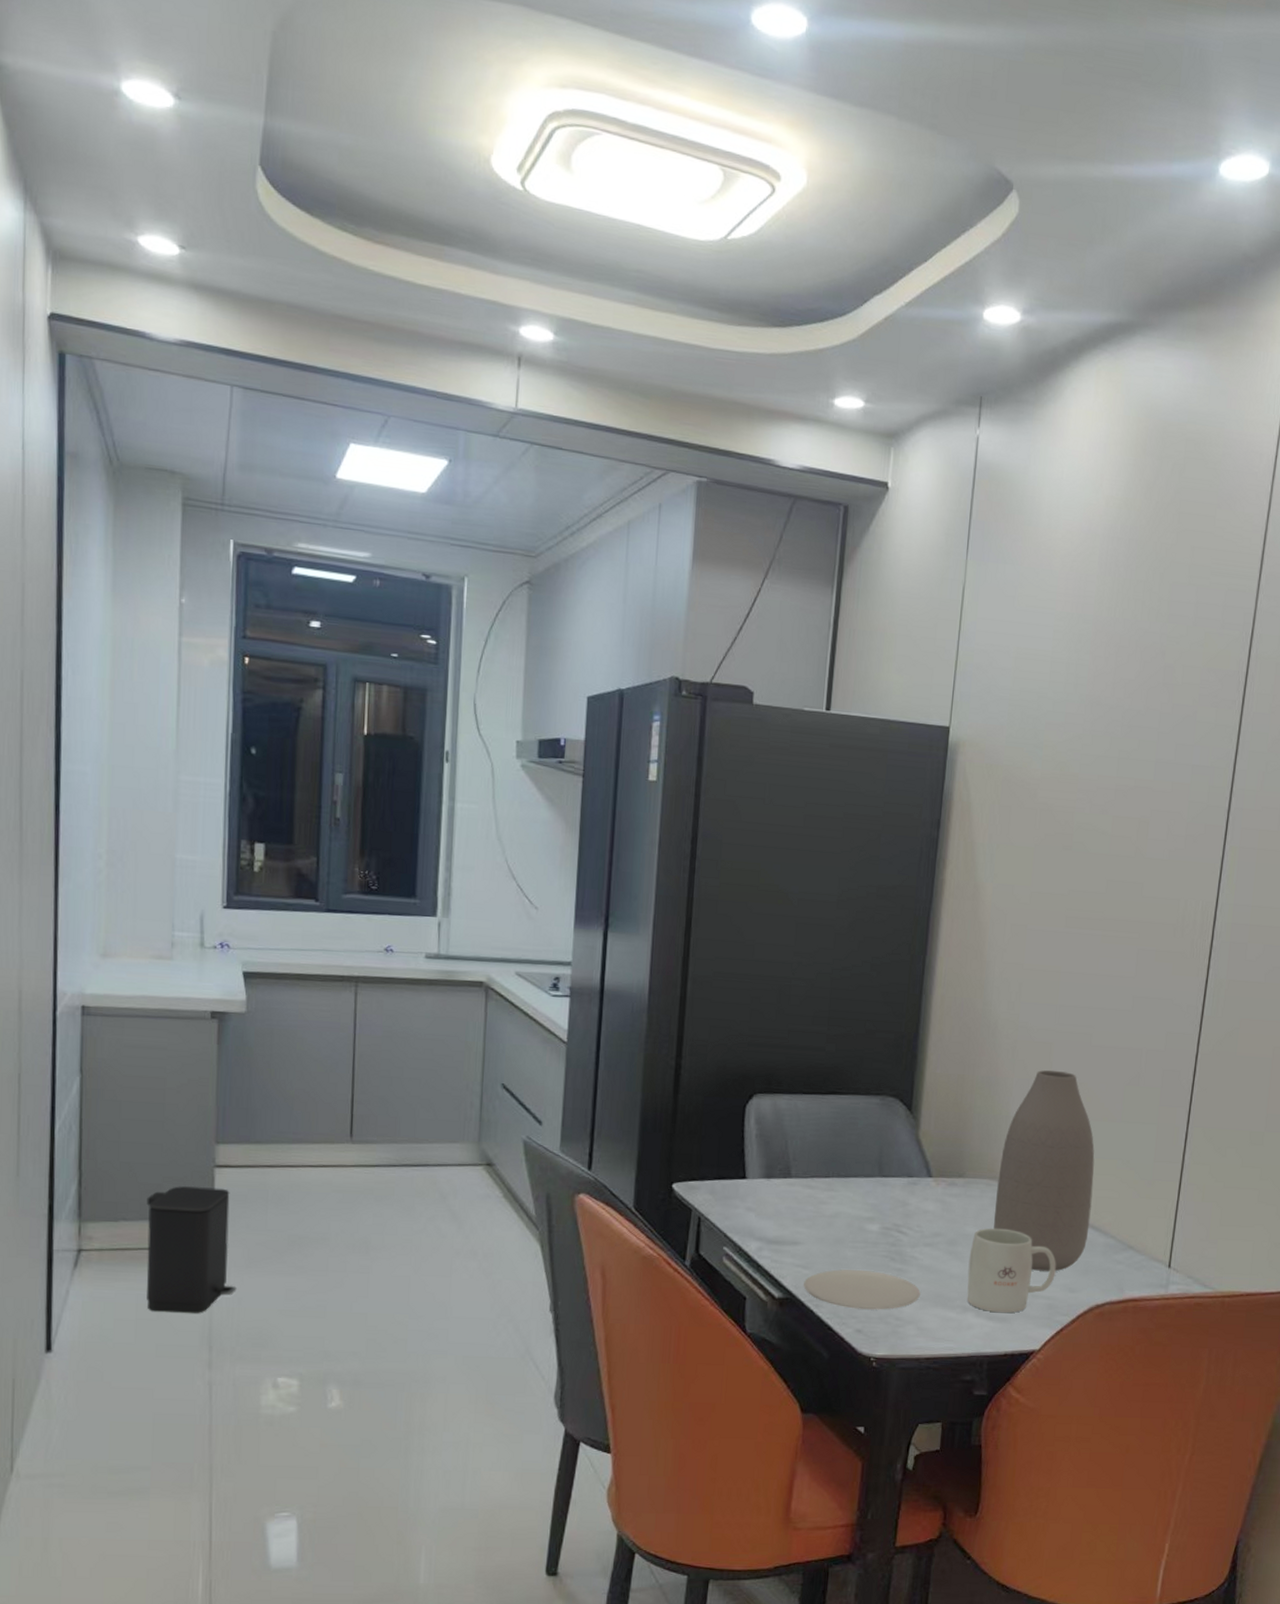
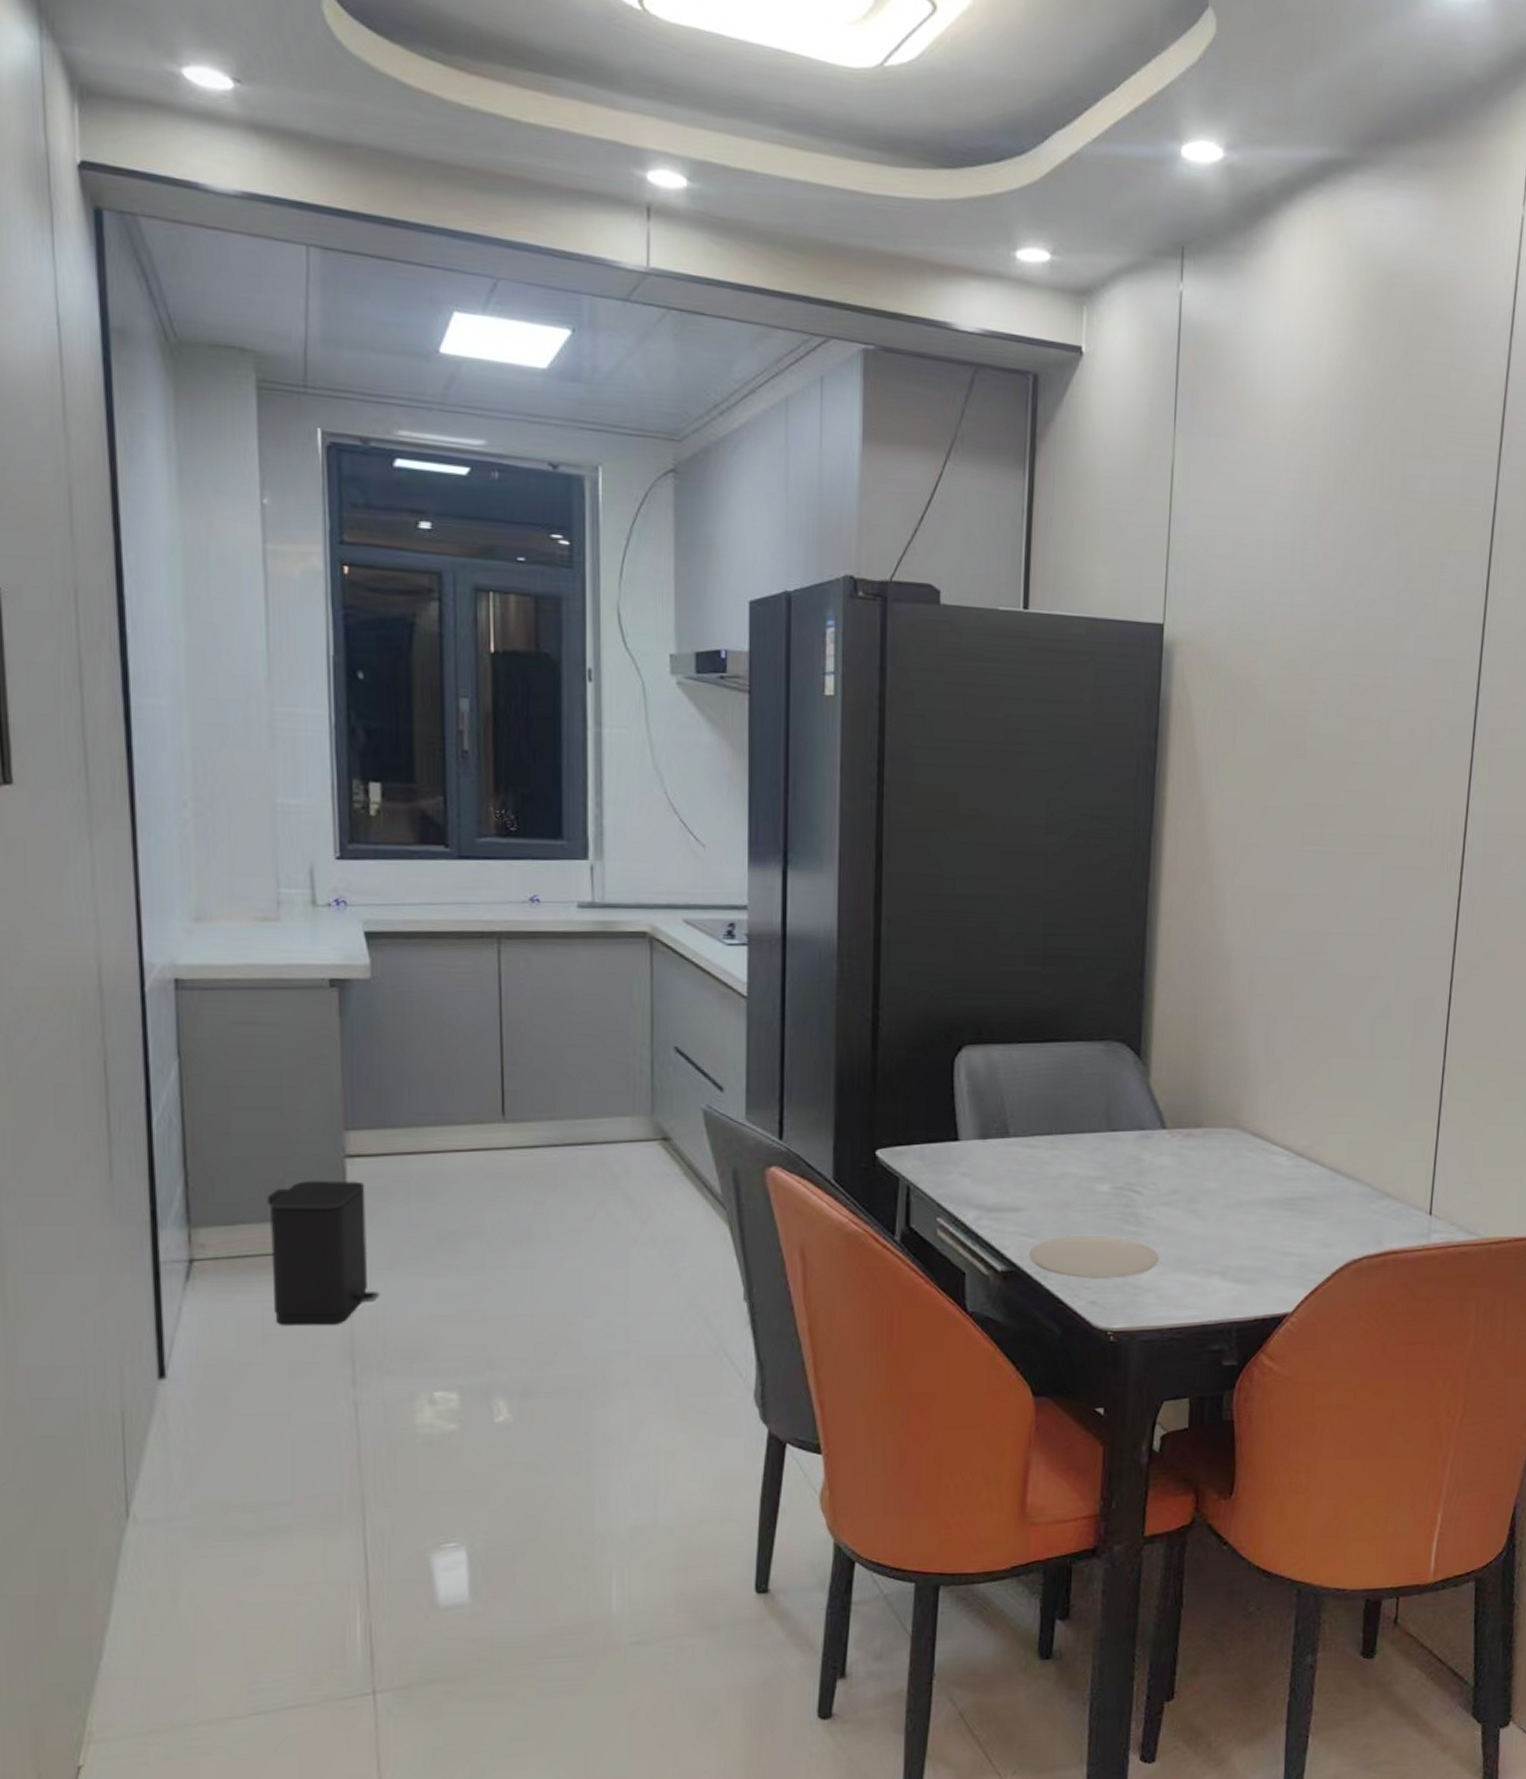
mug: present [967,1228,1056,1313] -> none [1210,1181,1307,1275]
vase: present [994,1070,1095,1271] -> none [1237,1004,1345,1226]

